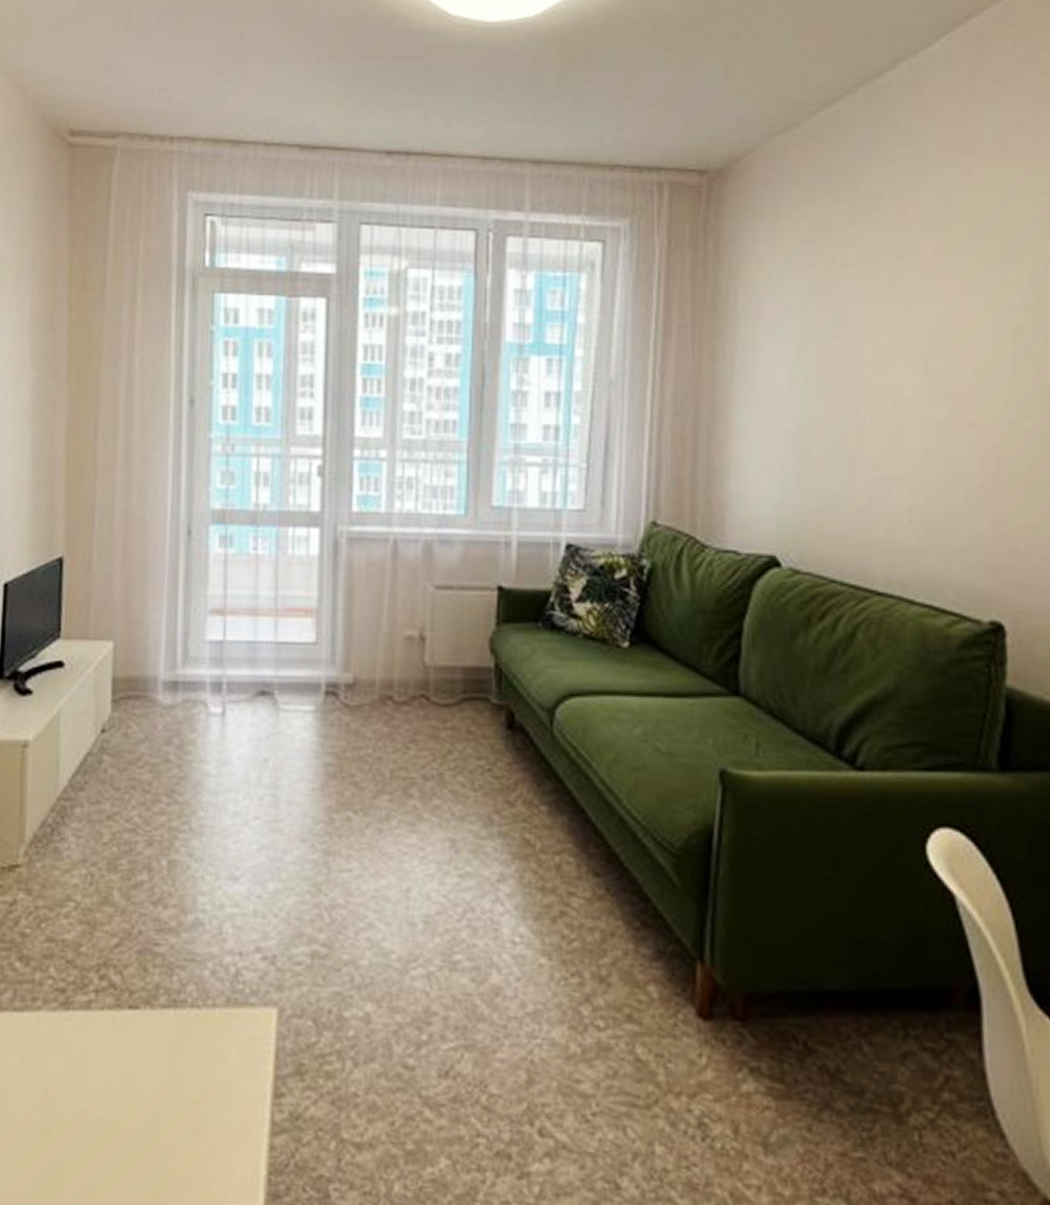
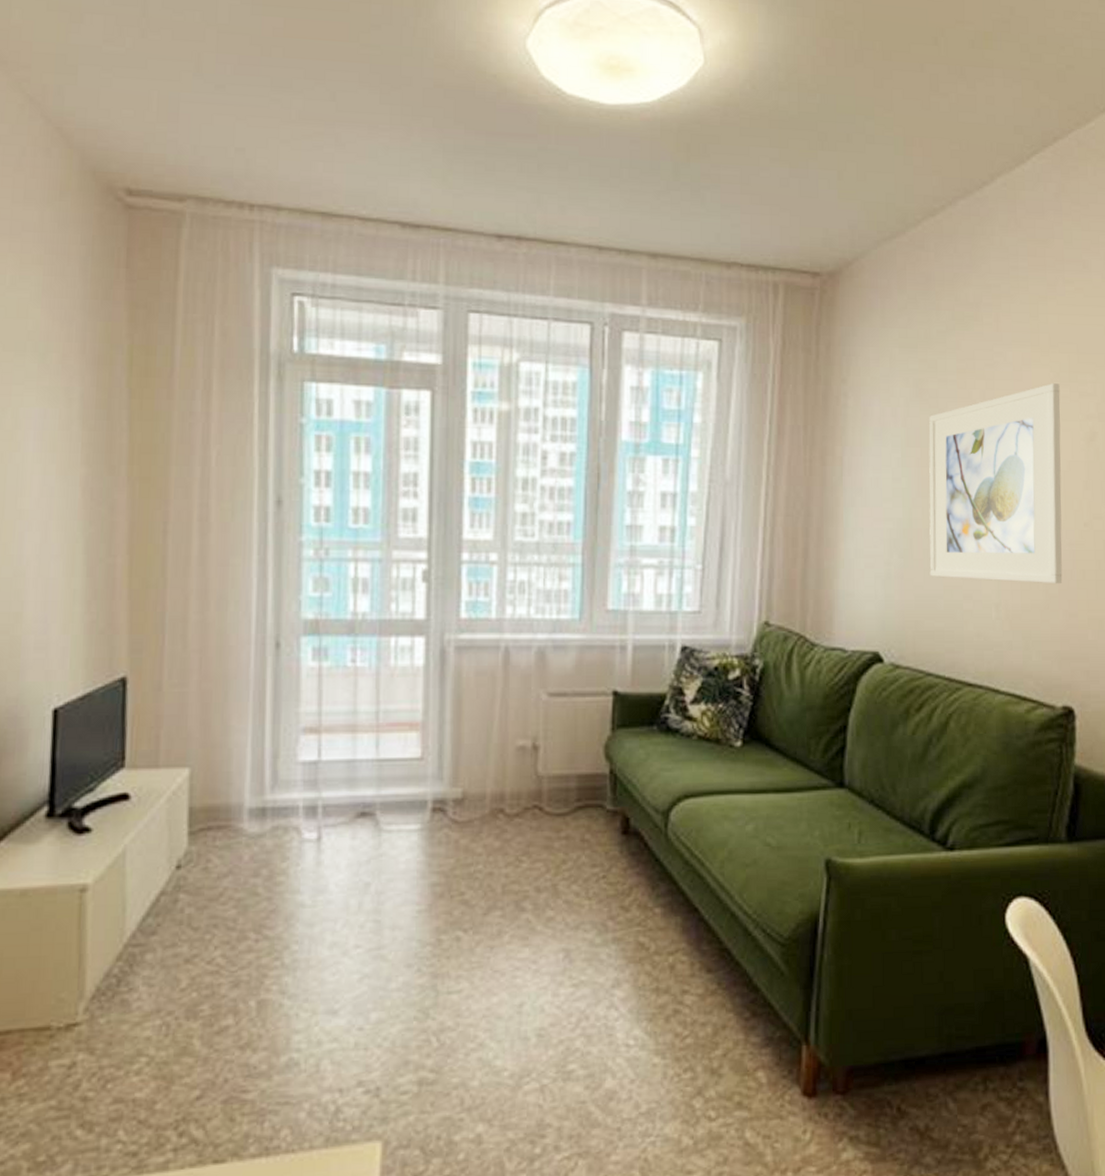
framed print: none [828,274,987,489] -> present [929,383,1063,584]

